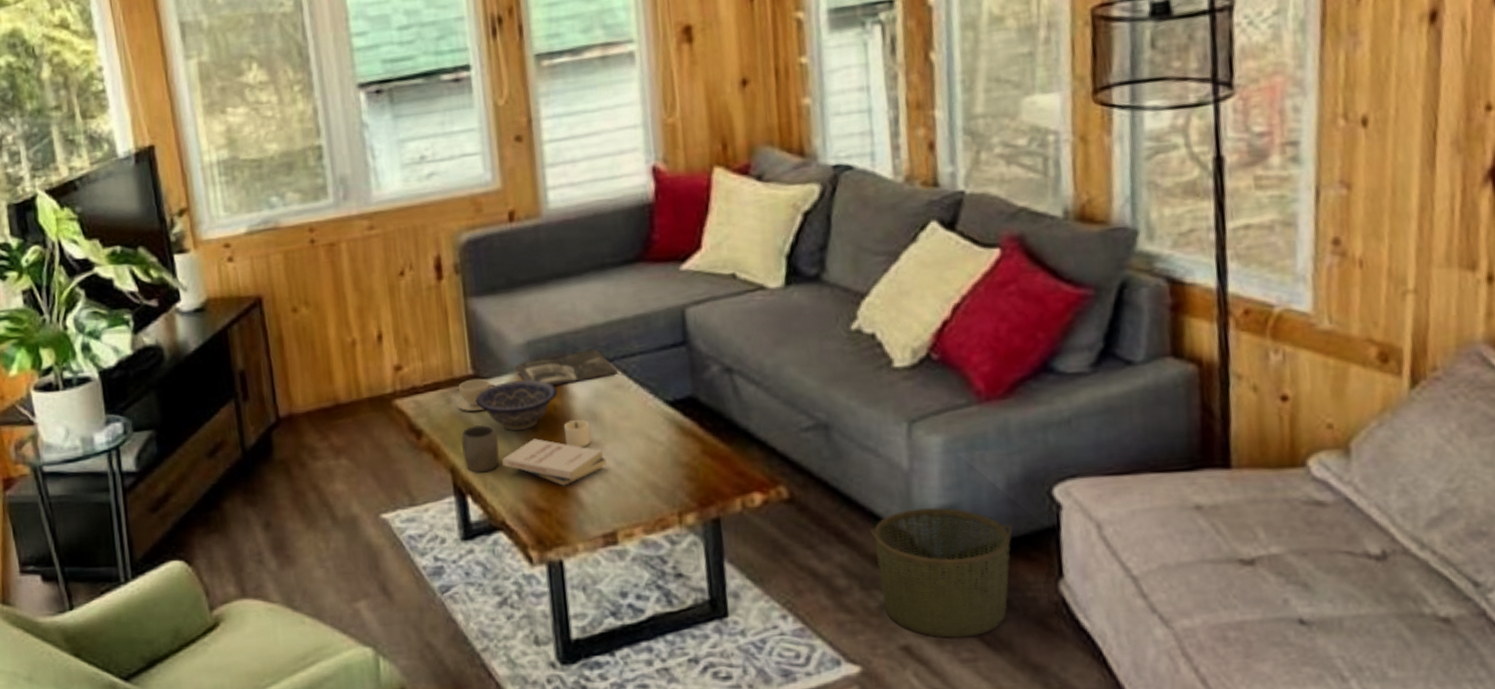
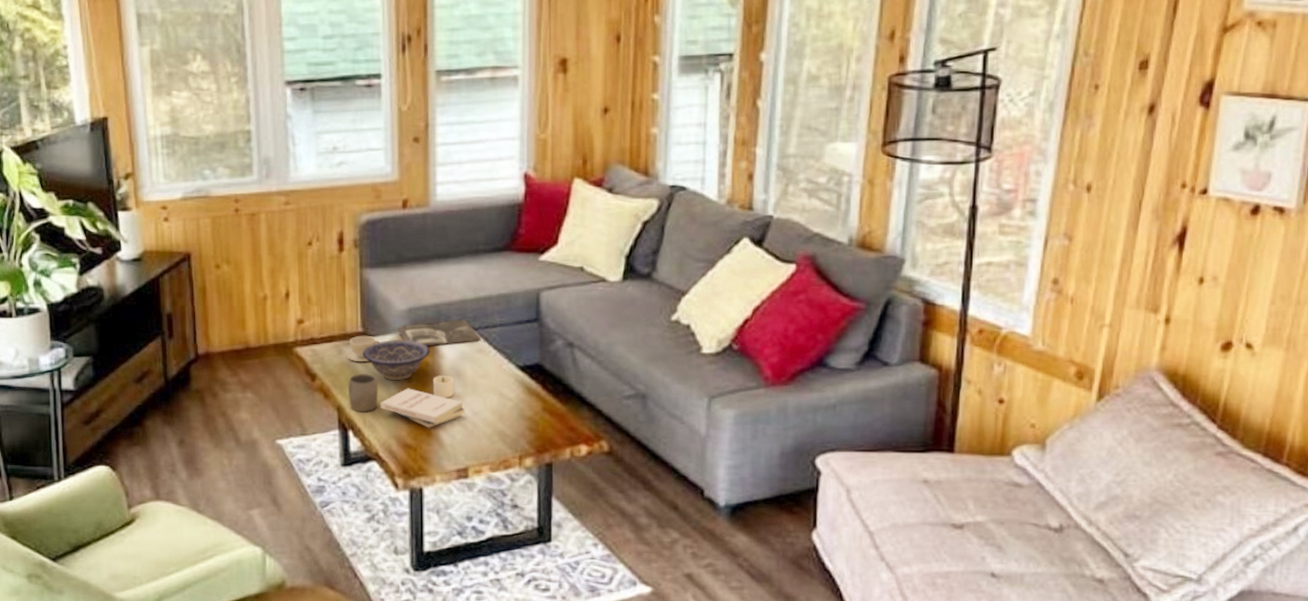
basket: present [870,507,1013,639] -> none [670,467,782,571]

